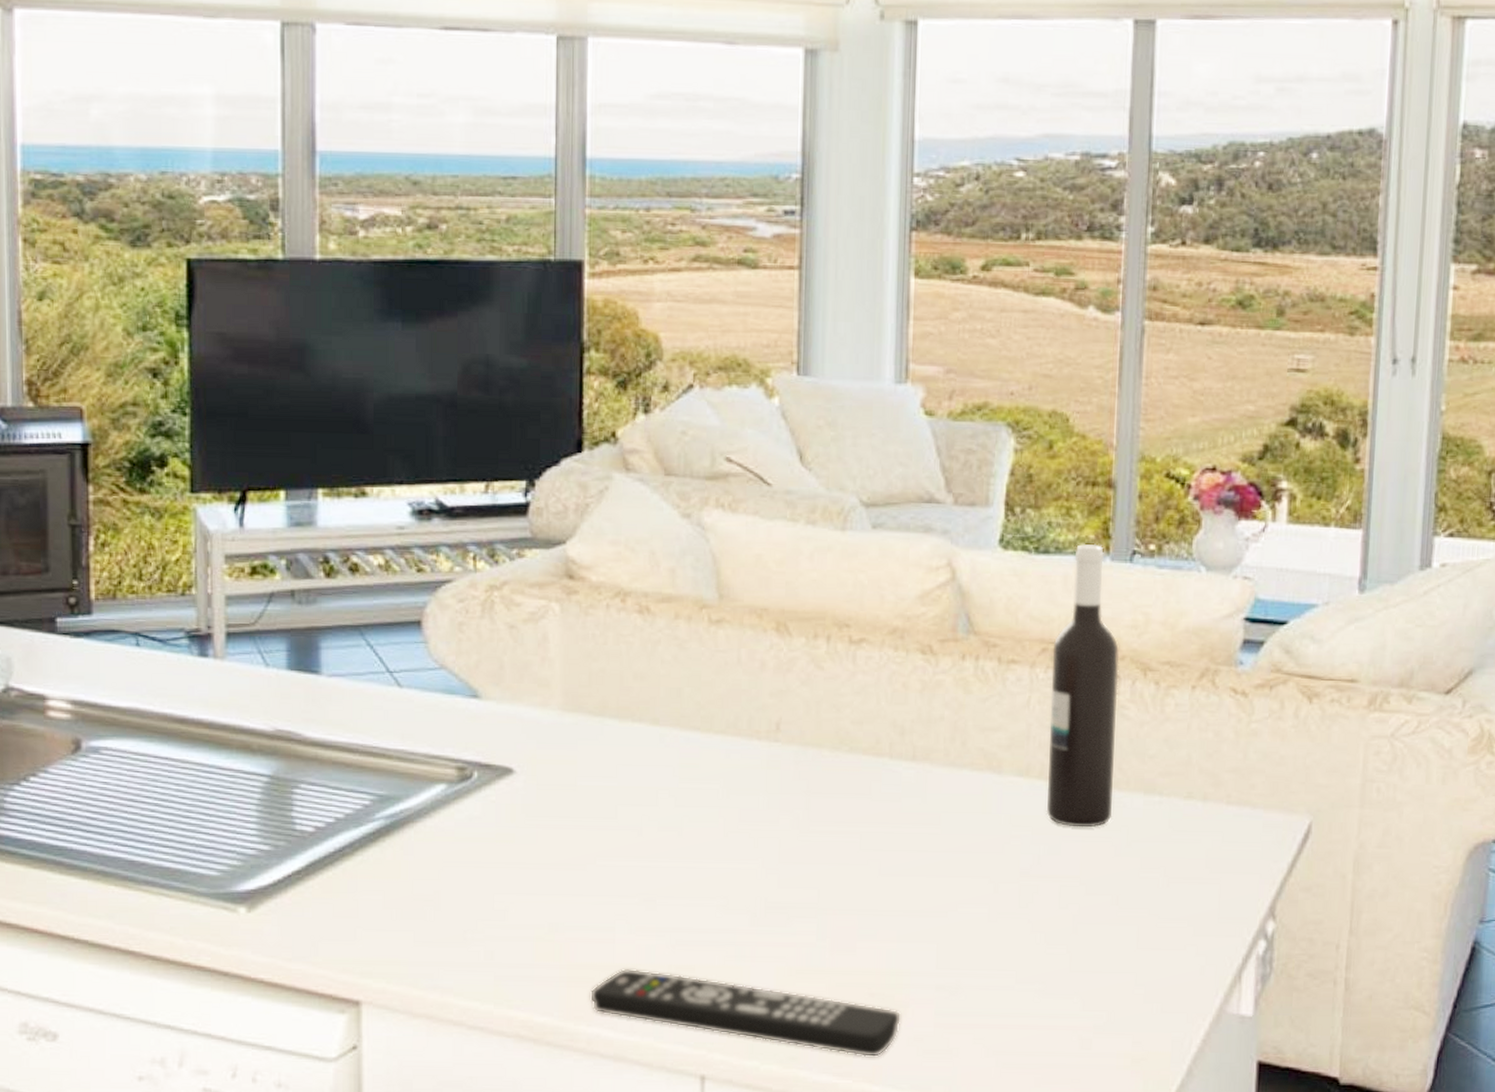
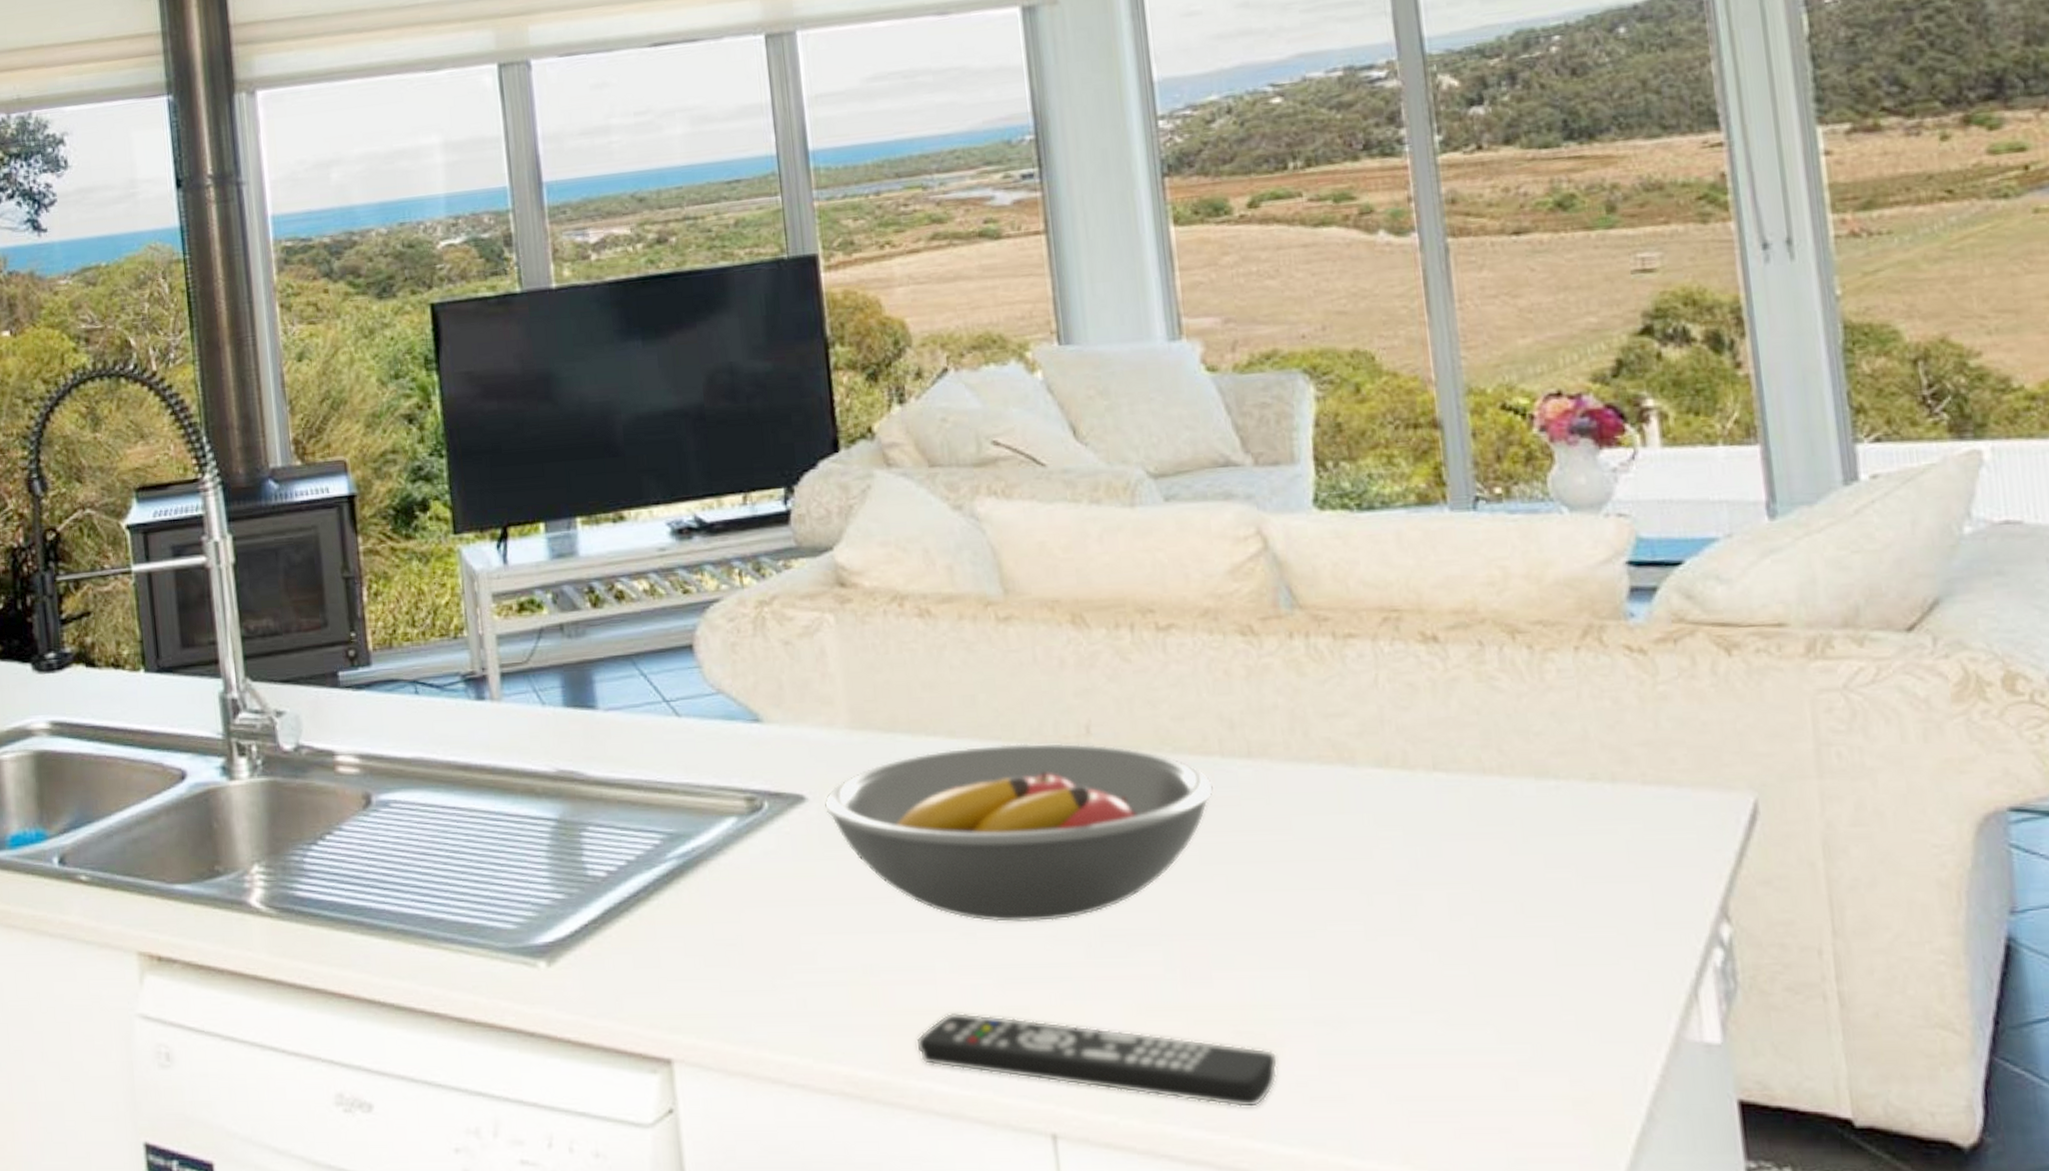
fruit bowl: none [531,734,879,892] -> present [825,743,1214,922]
wine bottle: present [1046,543,1119,828] -> none [1395,493,1500,823]

